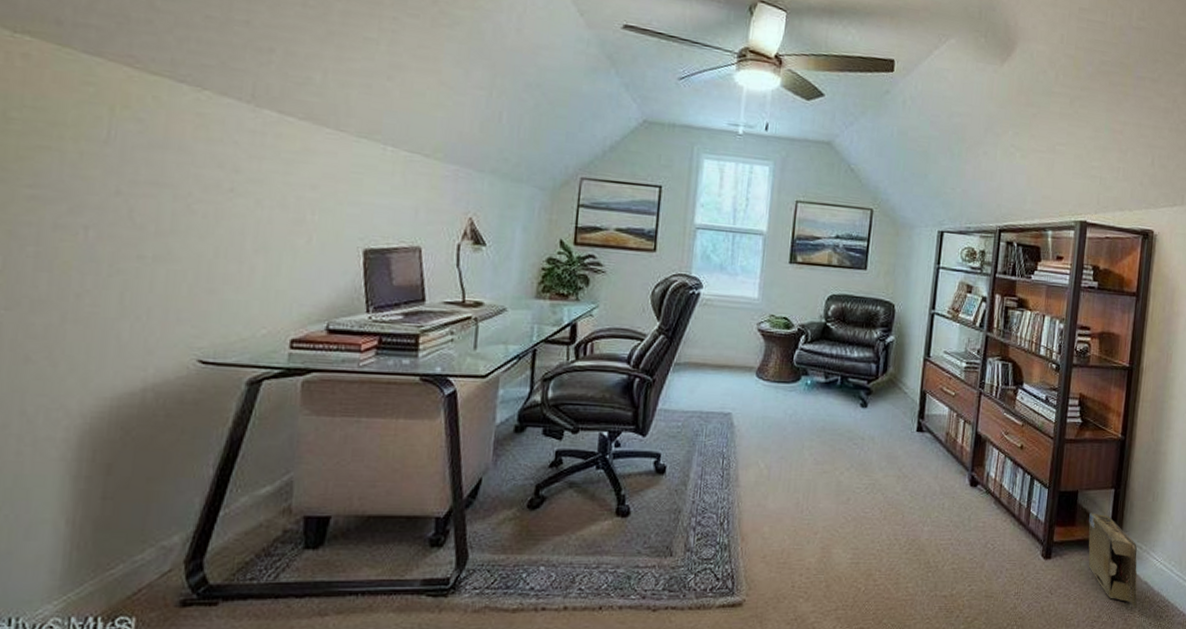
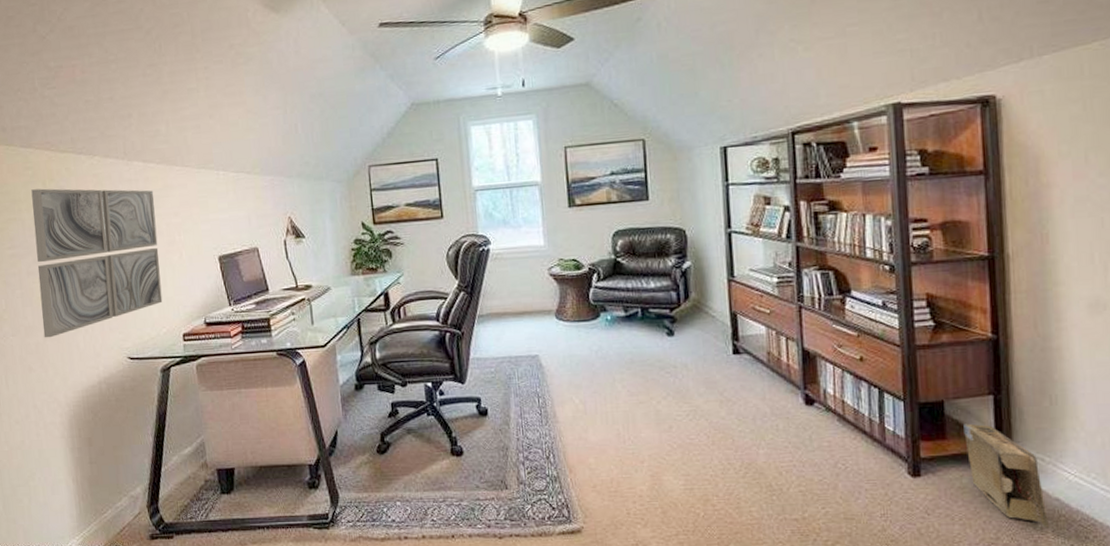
wall art: none [62,113,286,320] -> present [31,188,163,338]

